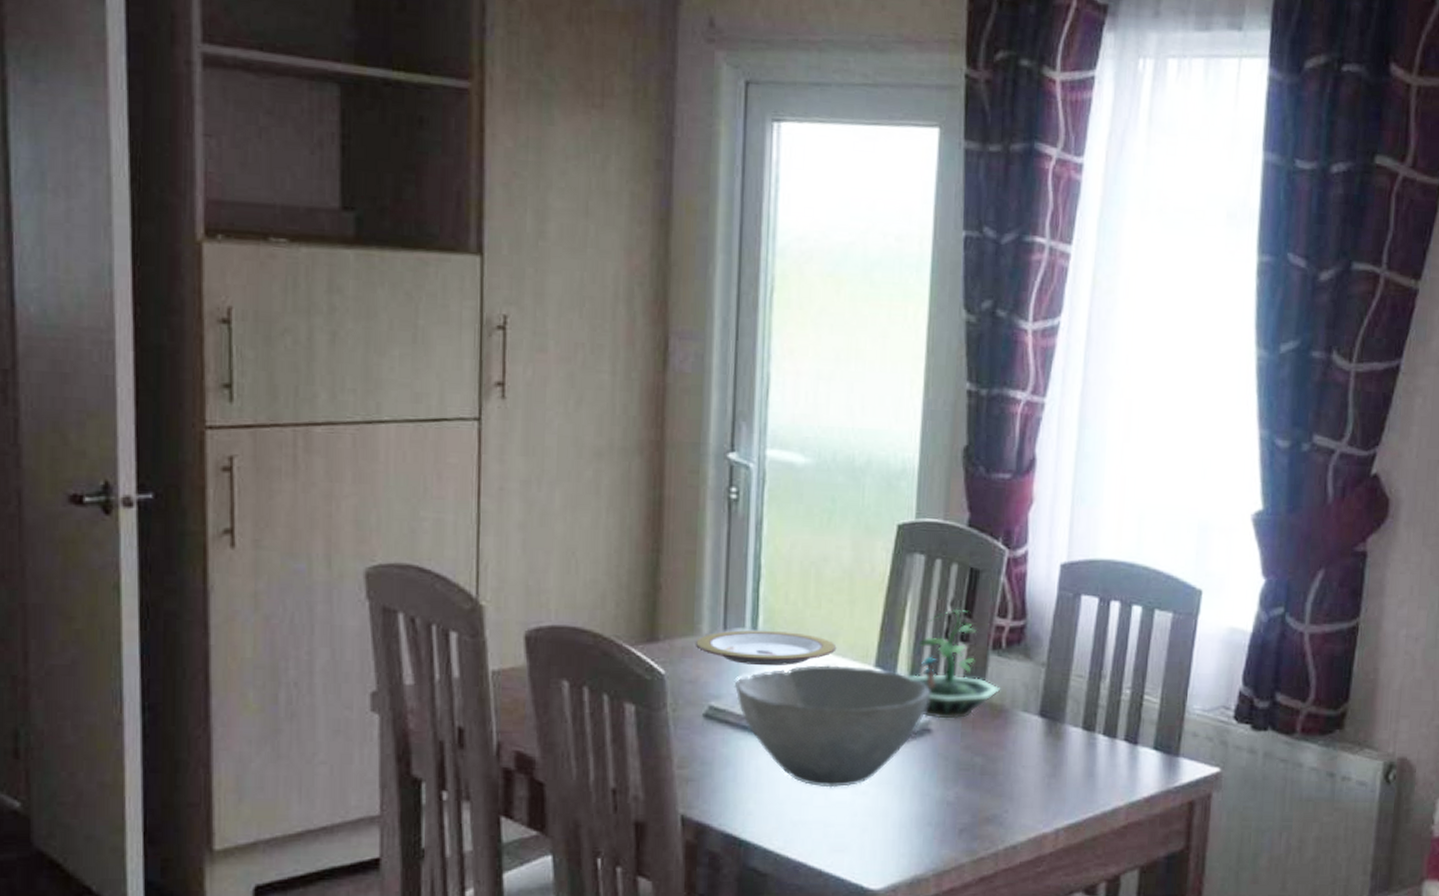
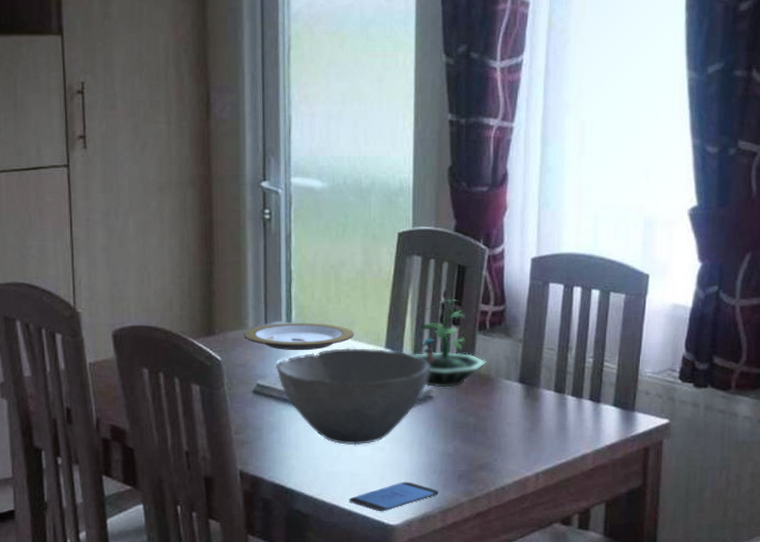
smartphone: none [819,835,933,873] -> present [349,481,438,512]

